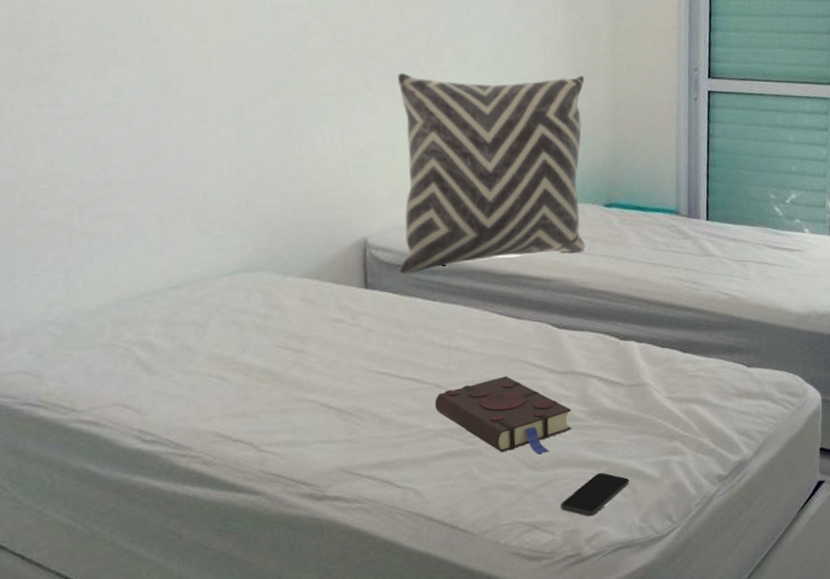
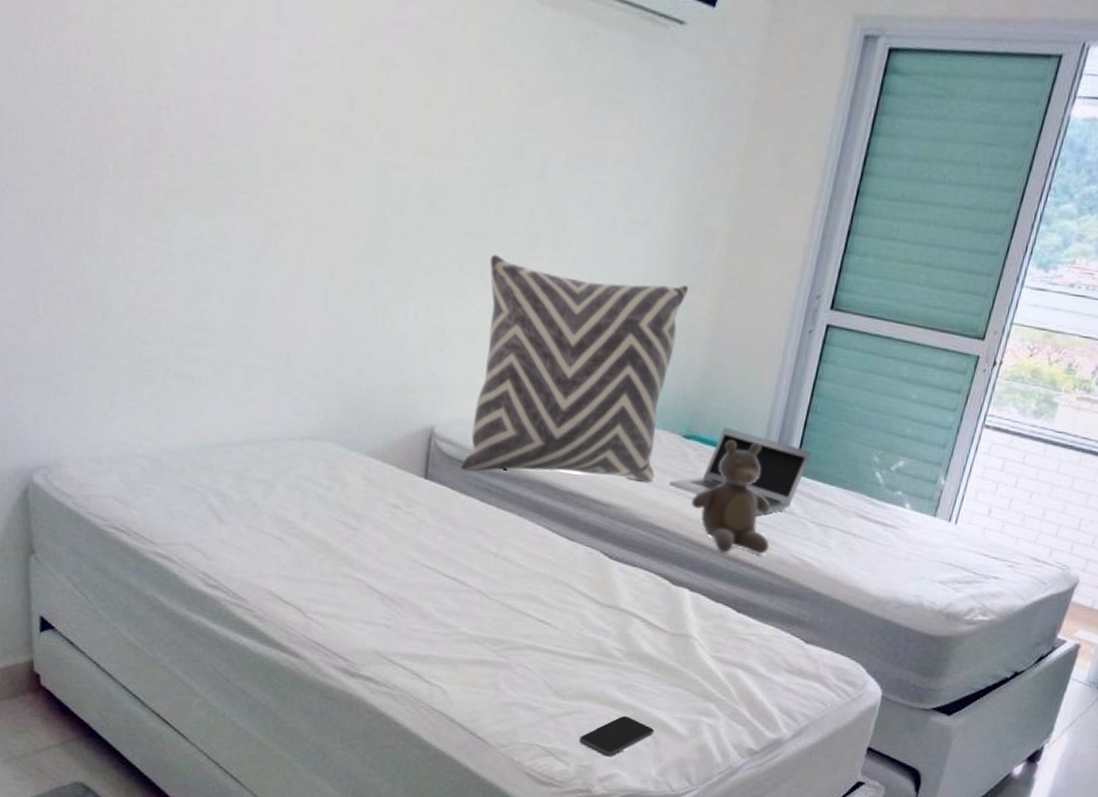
book: present [434,375,572,455] -> none [473,596,608,683]
laptop: none [599,191,718,263] -> present [668,426,812,515]
teddy bear: none [622,200,699,302] -> present [691,439,770,555]

